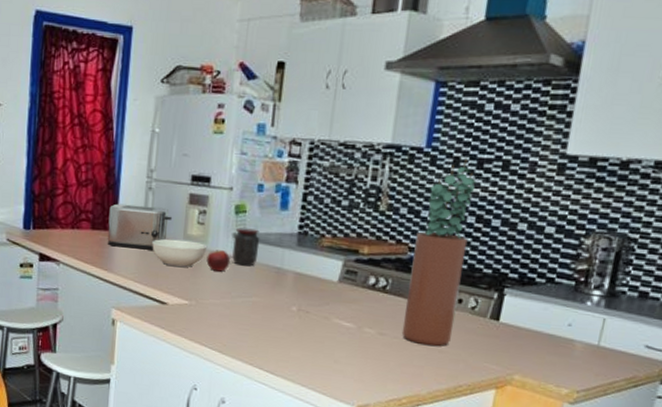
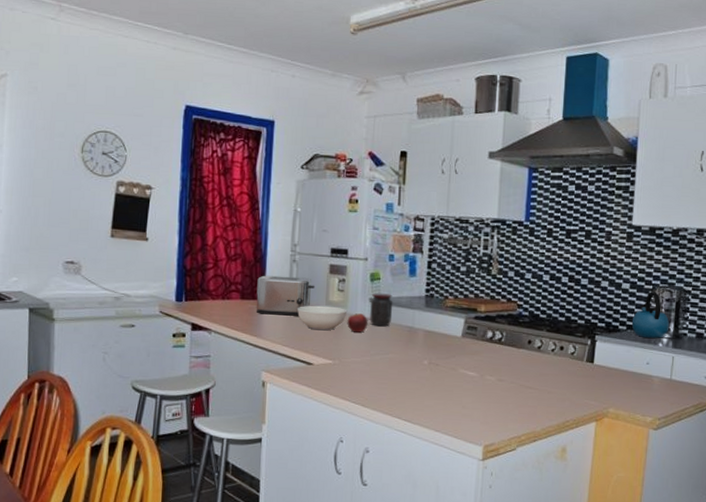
vase: present [401,157,477,346] -> none [517,229,567,388]
kettle: none [552,237,604,296] -> present [631,291,670,339]

